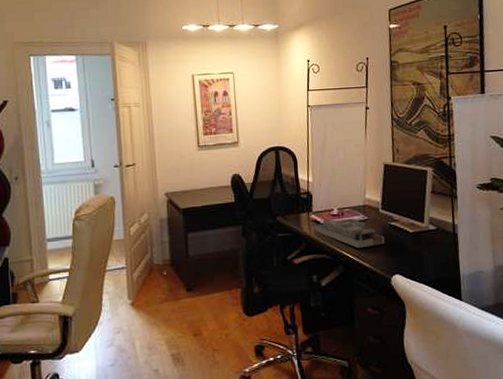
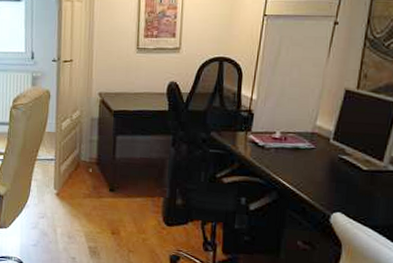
desk organizer: present [313,219,385,248] -> none [250,142,331,178]

